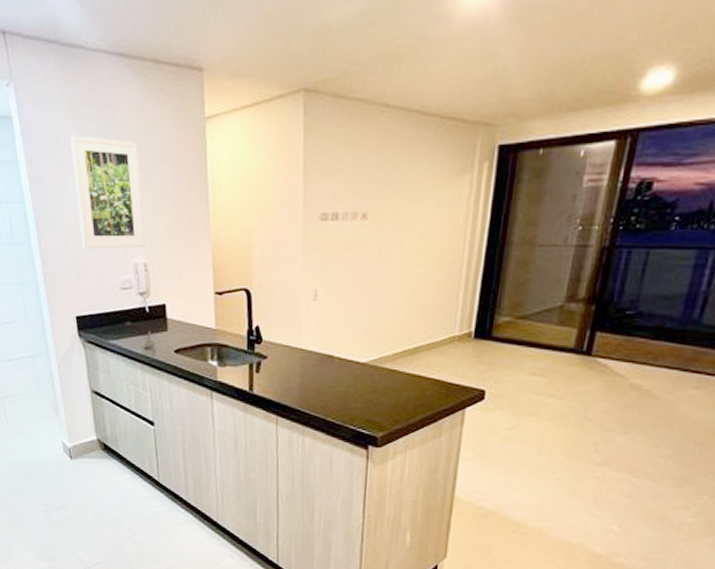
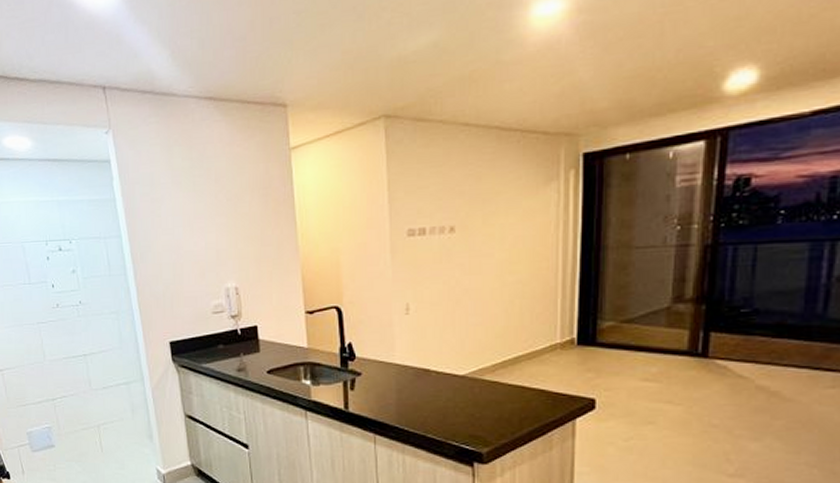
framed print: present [71,135,146,249] -> none [164,172,237,277]

